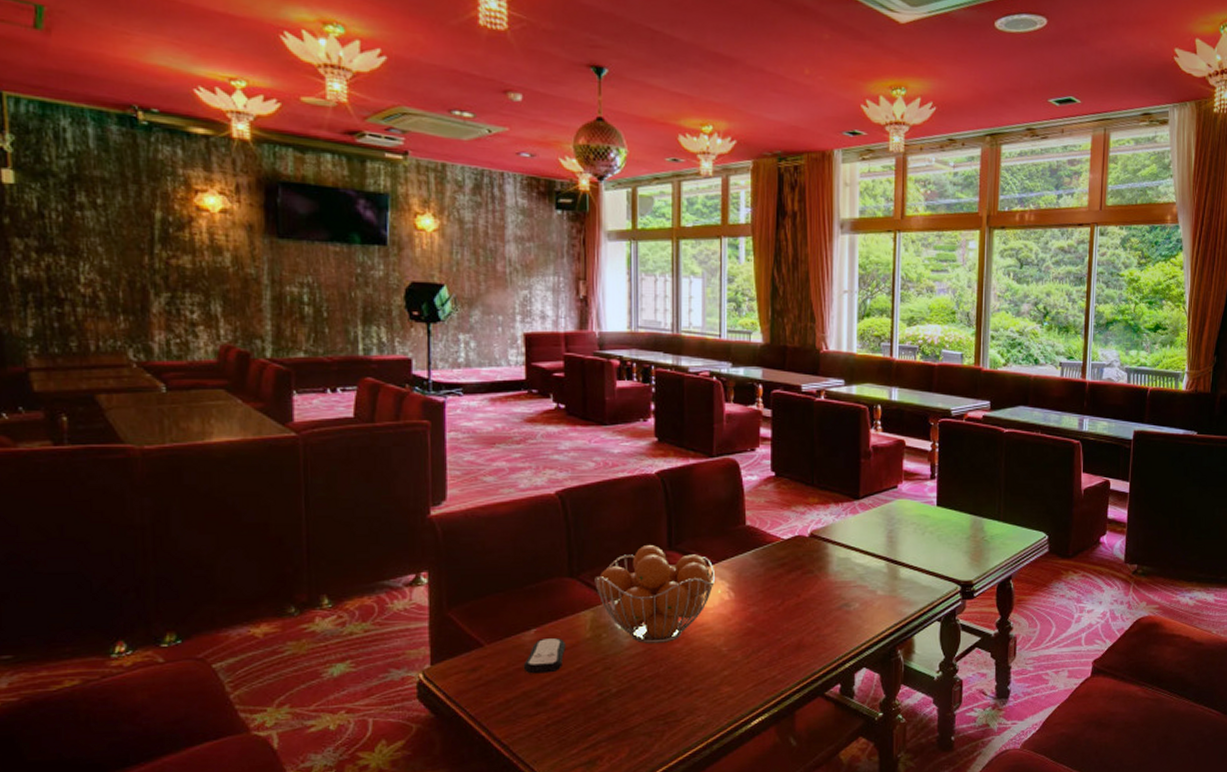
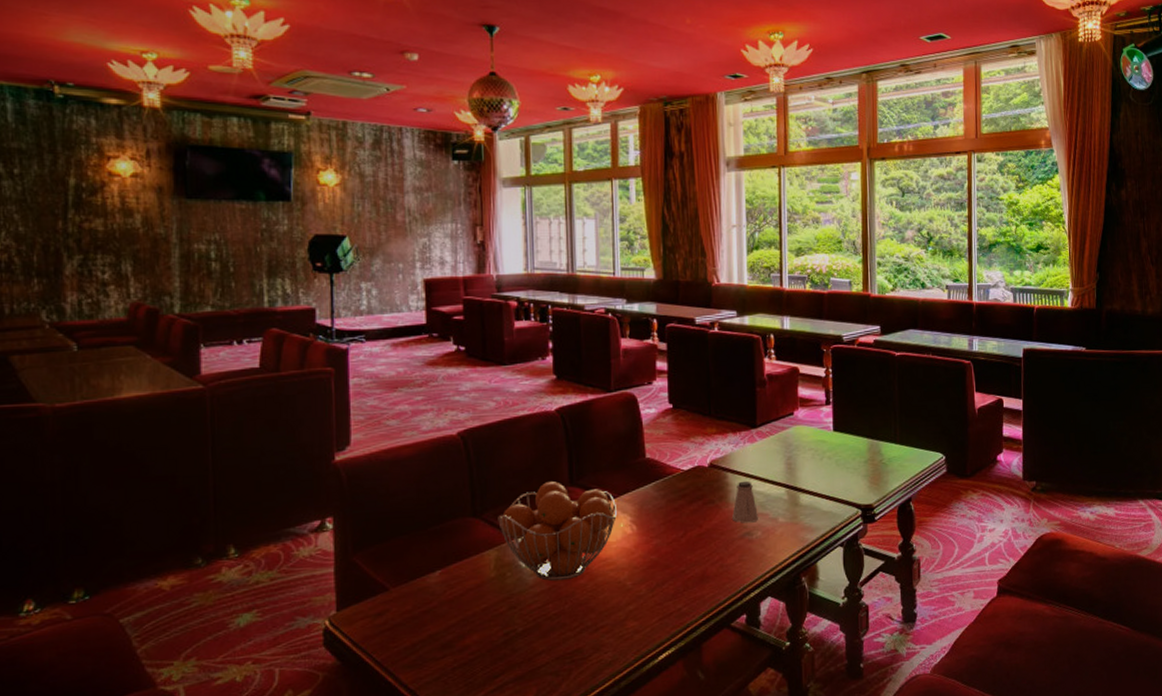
remote control: present [523,638,565,674] -> none [428,579,470,617]
saltshaker: none [831,552,857,594] -> present [732,481,758,523]

